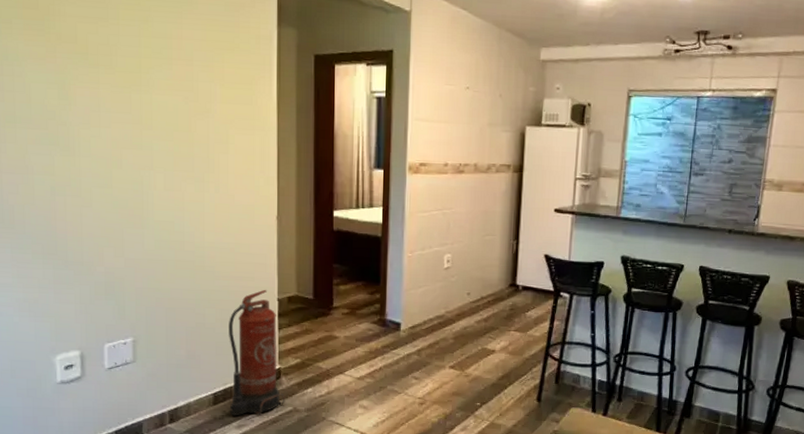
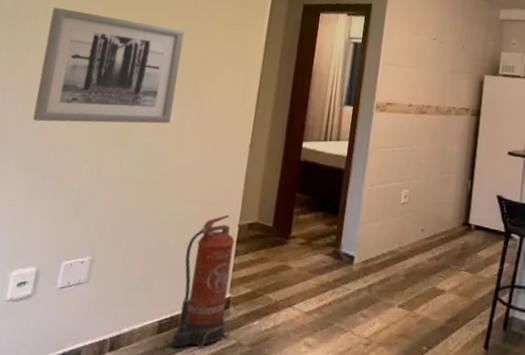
wall art: none [29,74,187,205] -> present [32,7,185,124]

